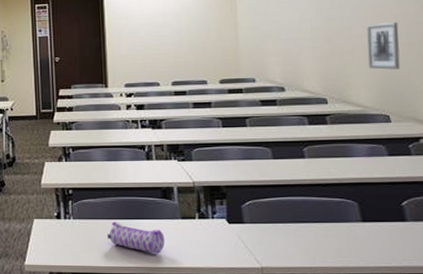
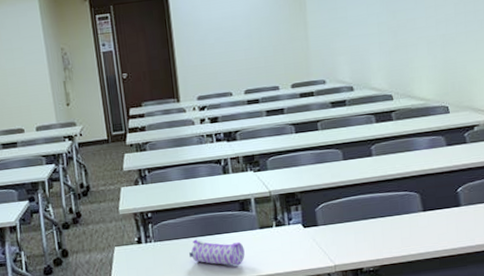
wall art: present [366,22,401,70] -> none [429,11,459,61]

